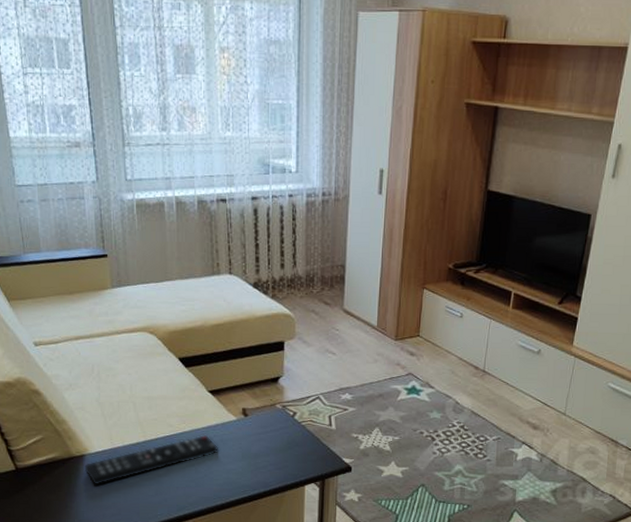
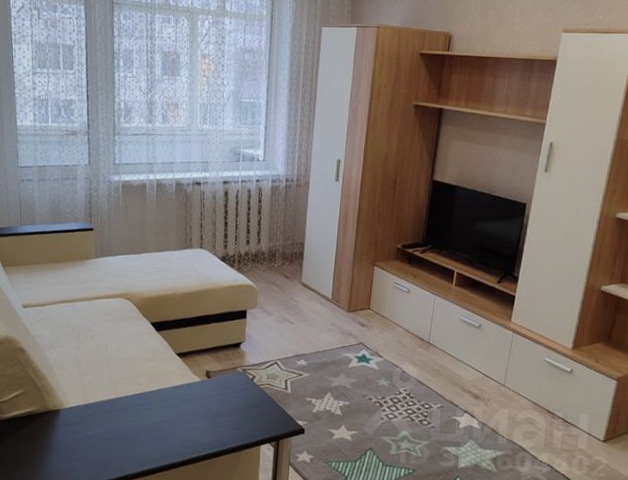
remote control: present [84,435,219,485] -> none [59,394,183,439]

